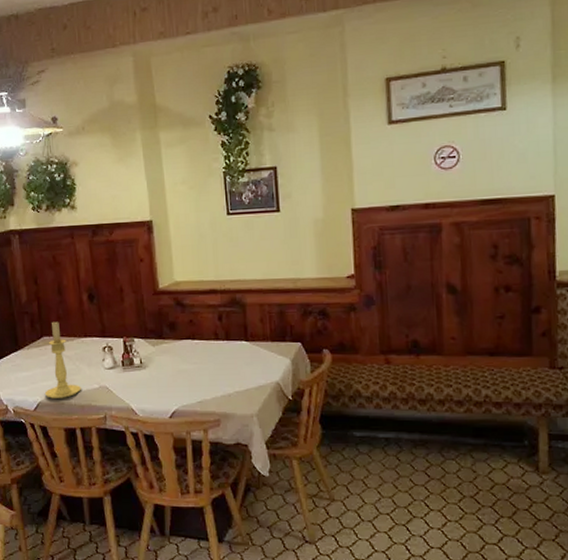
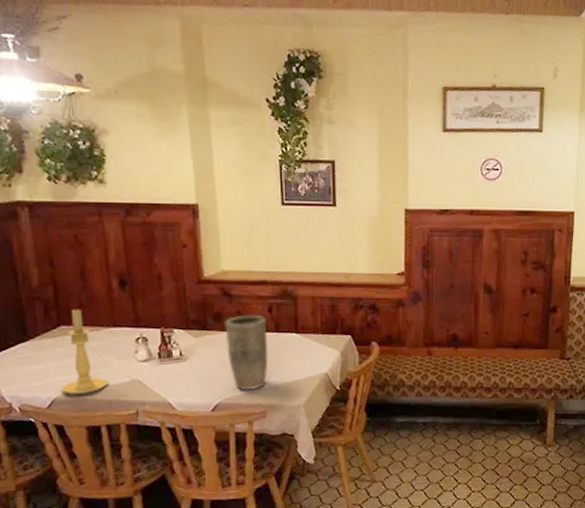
vase: none [179,323,220,398] -> present [225,314,268,390]

